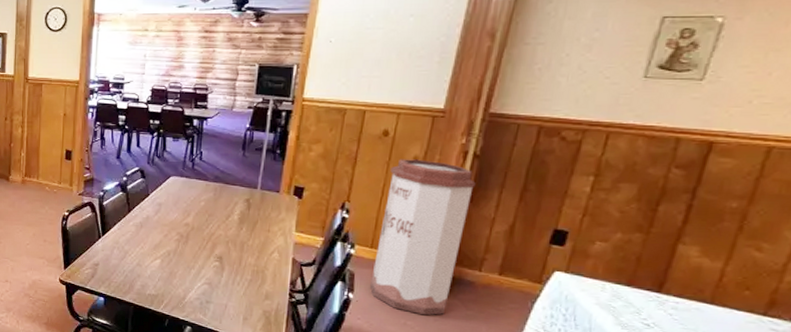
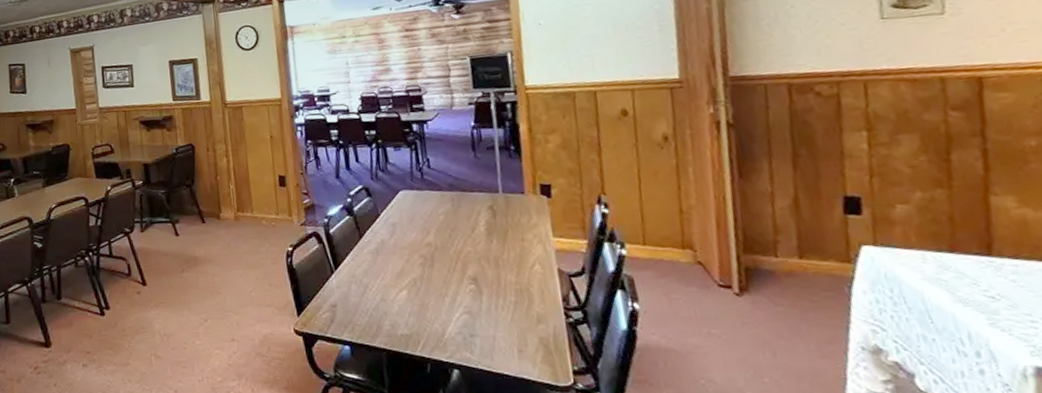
trash can: present [370,159,476,316] -> none [640,136,751,320]

